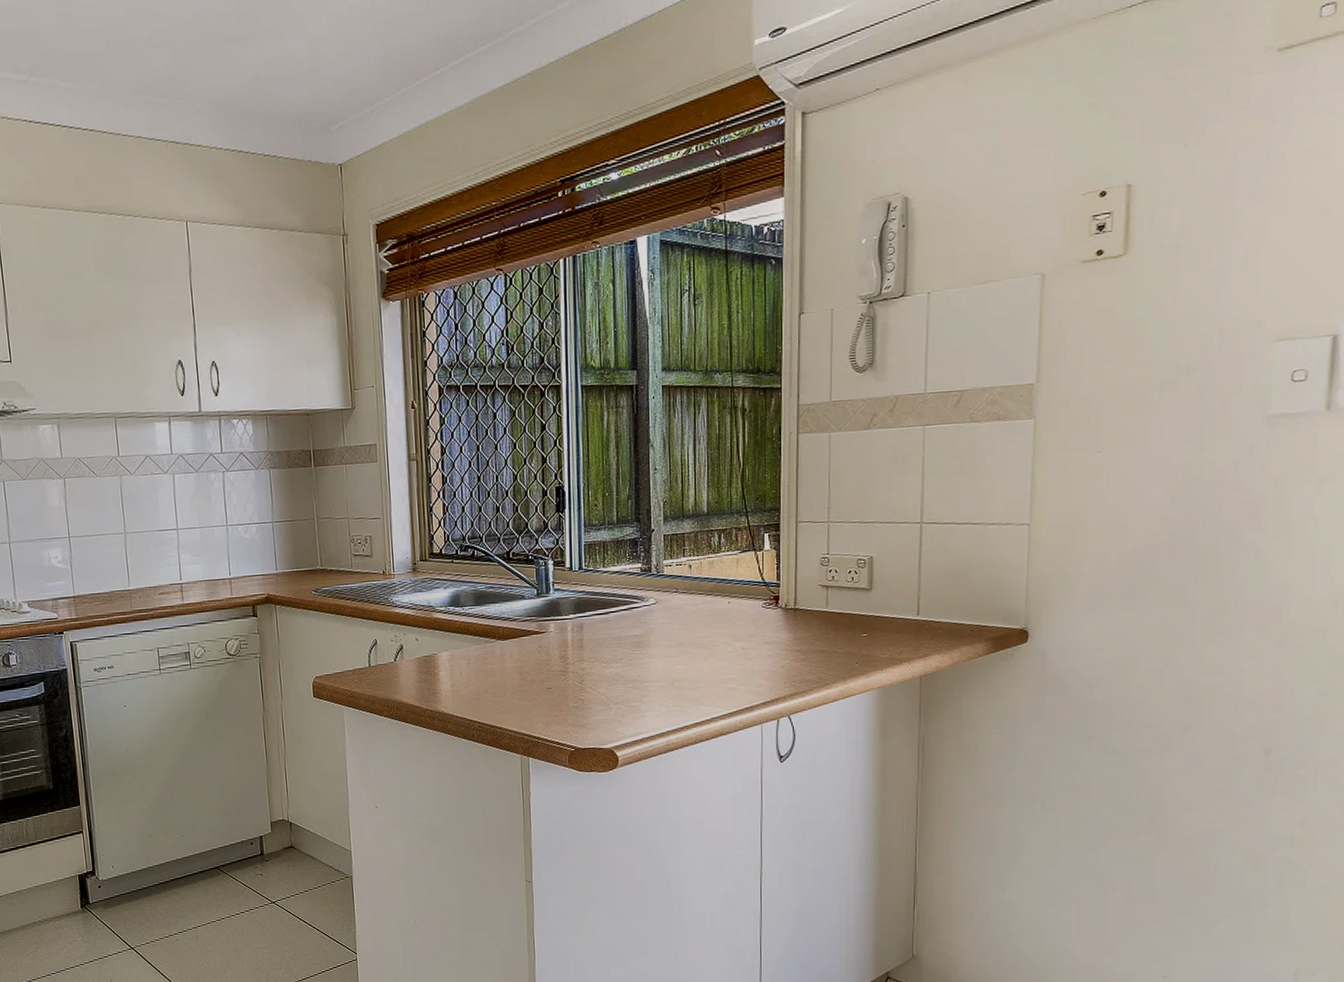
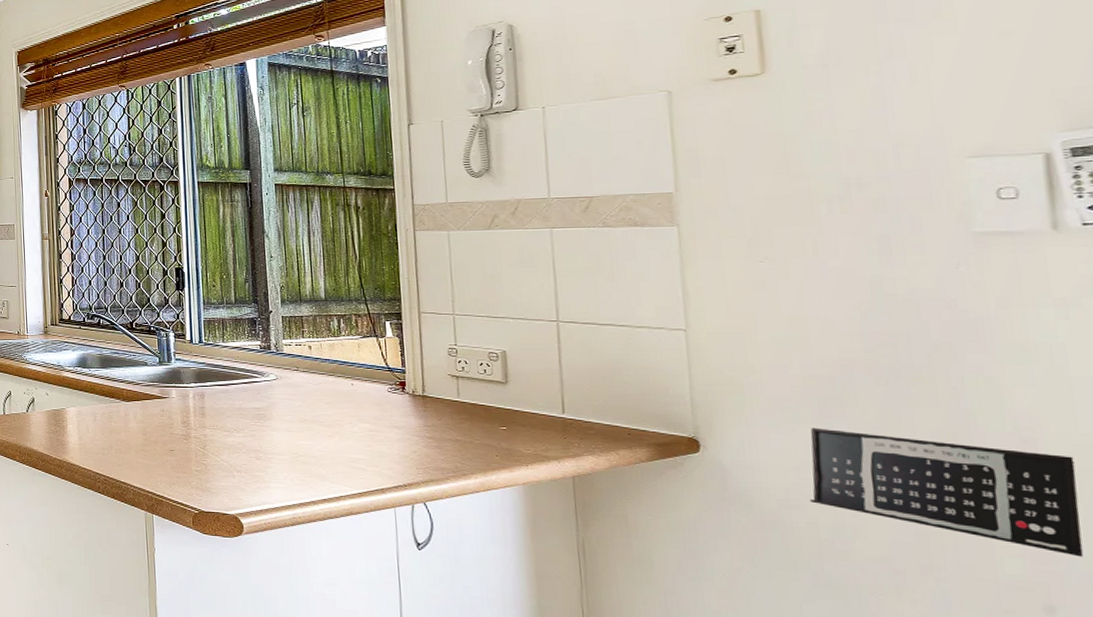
calendar: none [1108,610,1306,705] -> present [810,427,1084,557]

